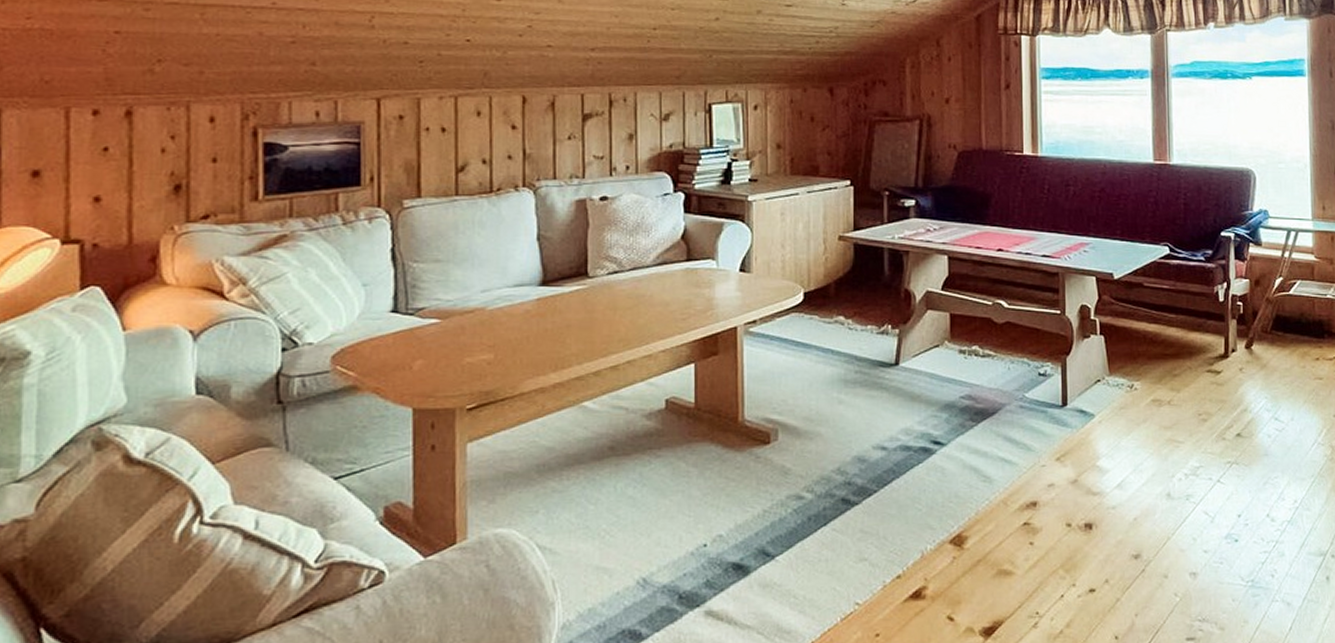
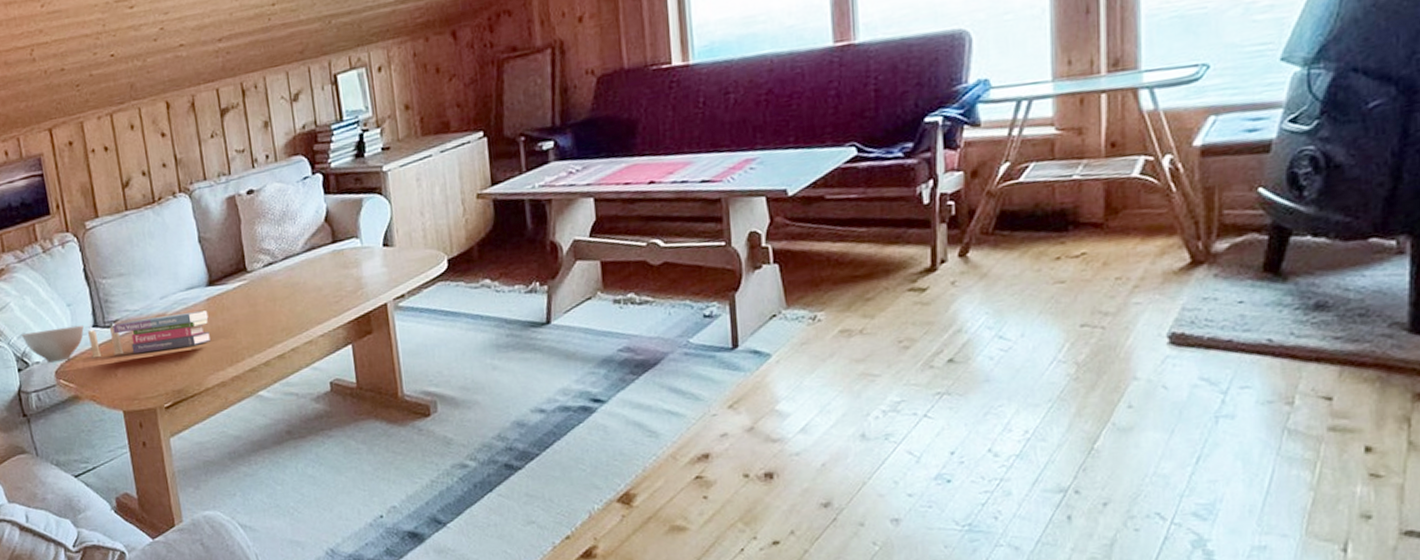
bowl: none [294,308,379,346] -> present [21,324,84,363]
candle: none [384,311,426,347] -> present [88,323,125,359]
books: none [417,311,536,346] -> present [112,310,211,353]

